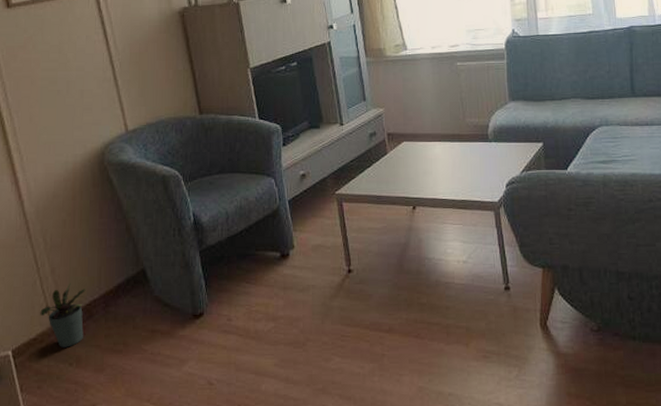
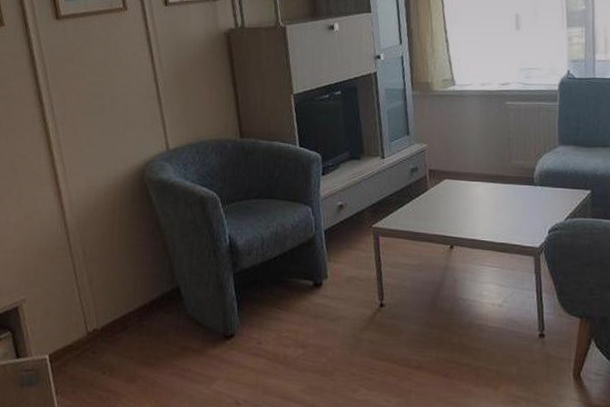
potted plant: present [40,283,86,347] -> none [77,294,122,356]

